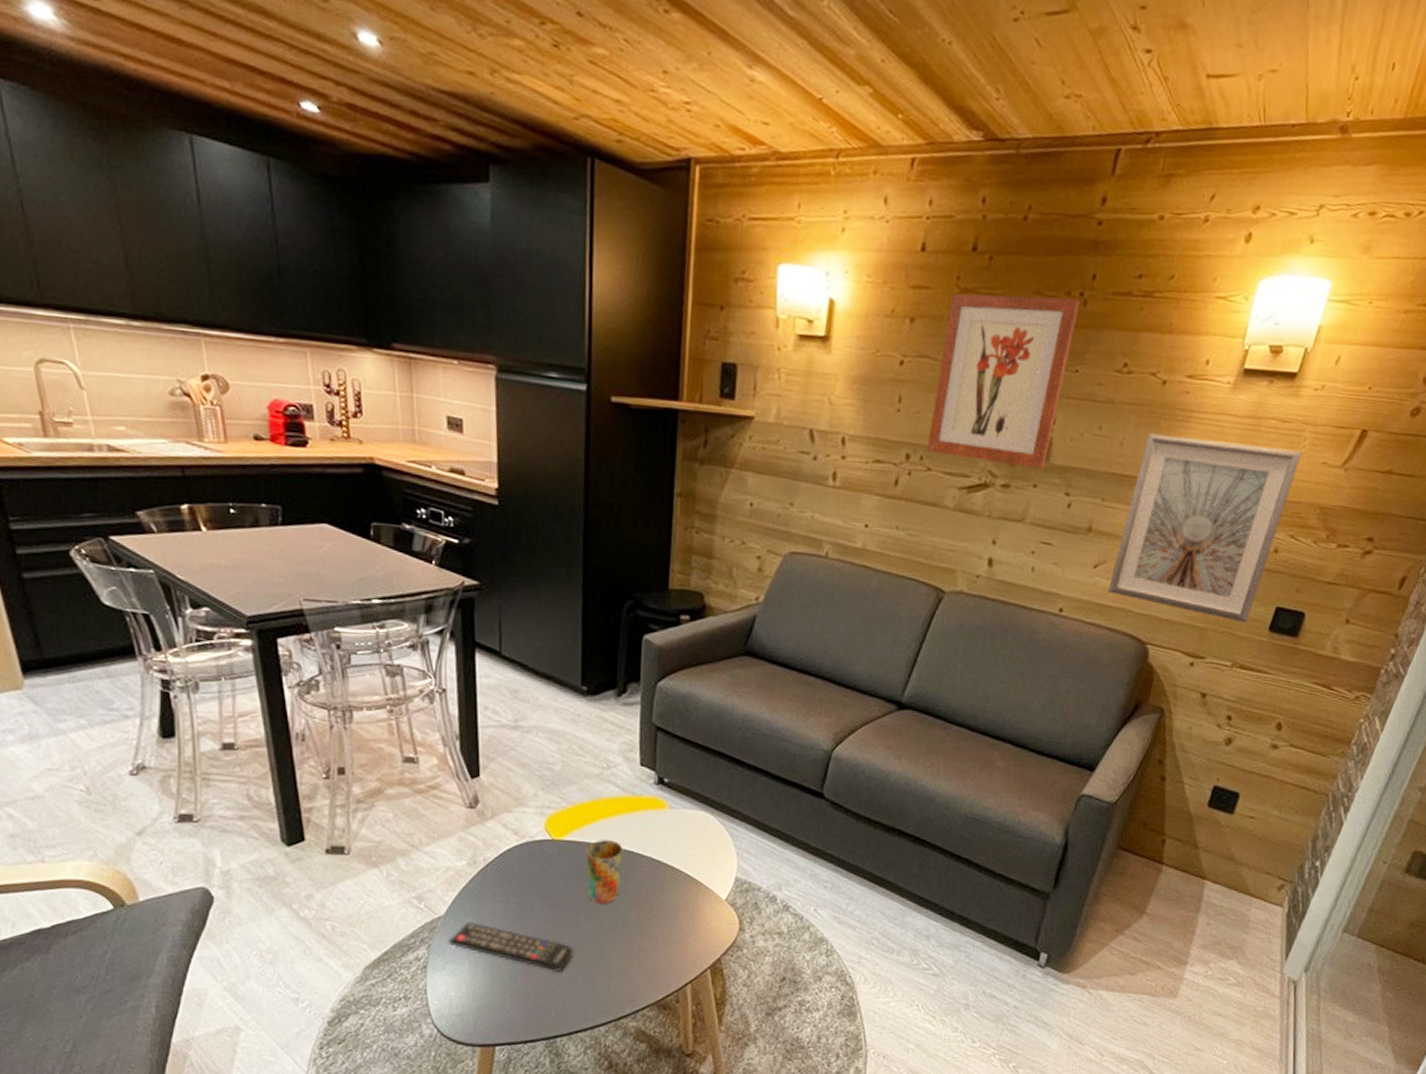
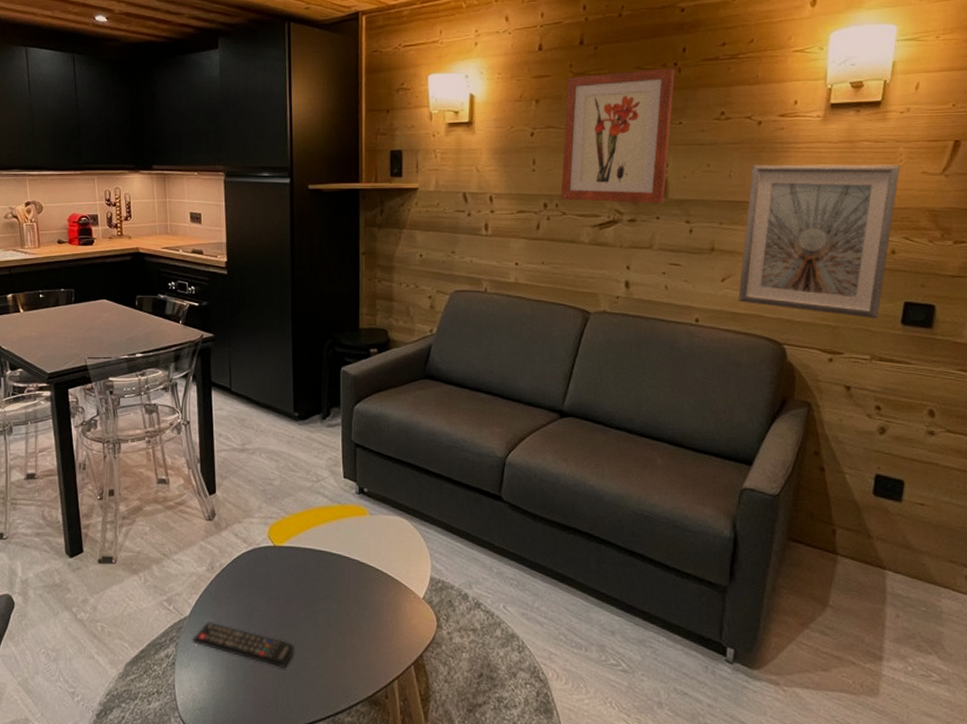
cup: present [586,840,623,904] -> none [303,545,333,604]

